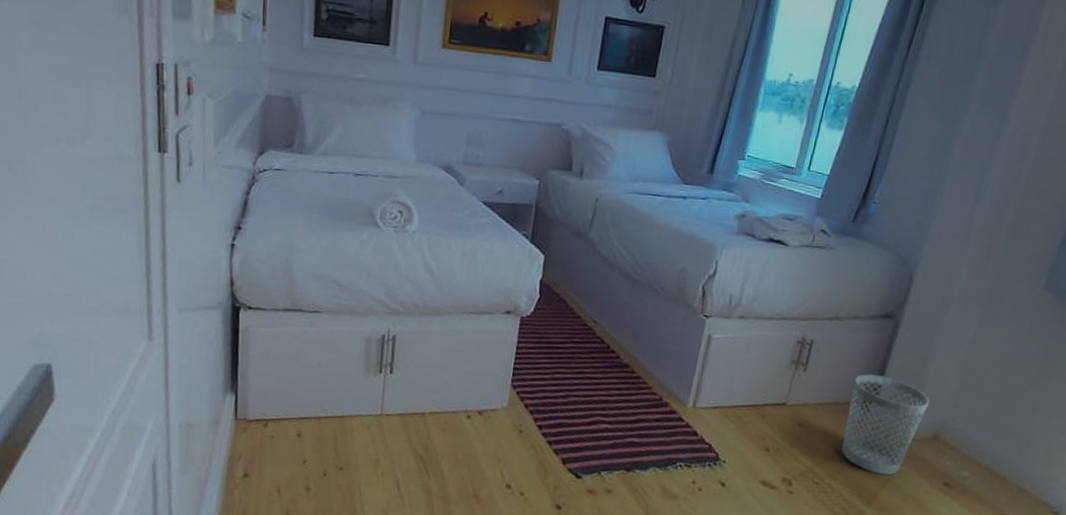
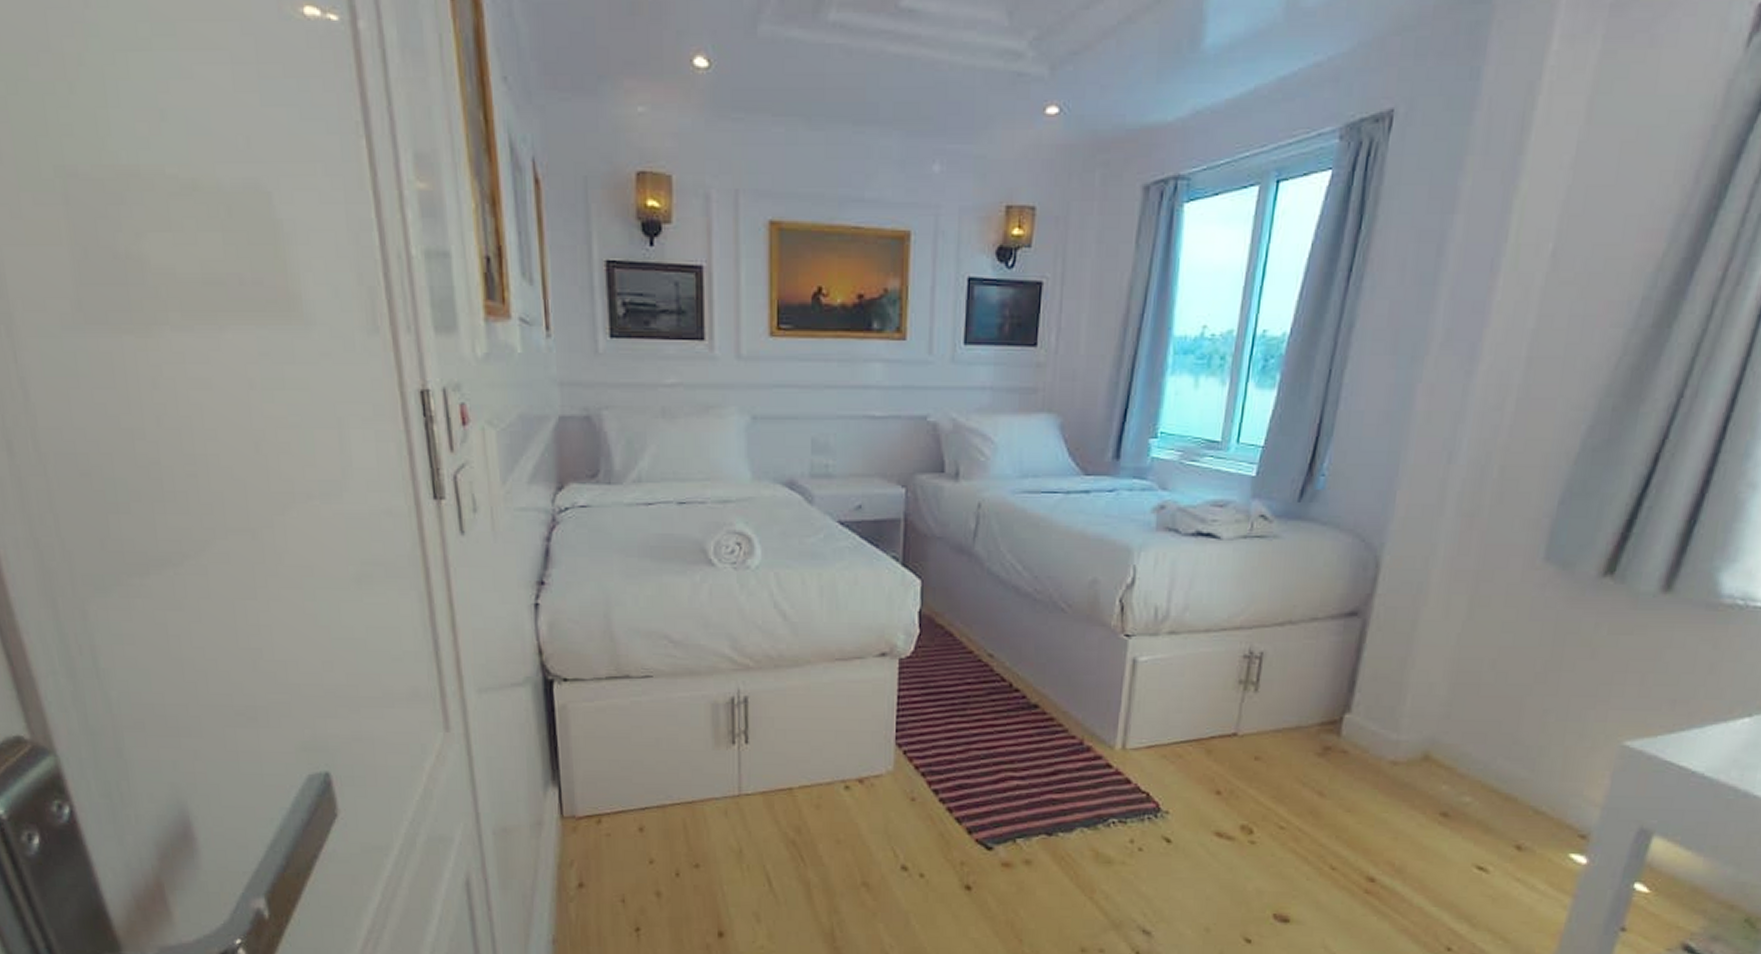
wastebasket: present [841,374,930,475] -> none [1310,686,1414,810]

